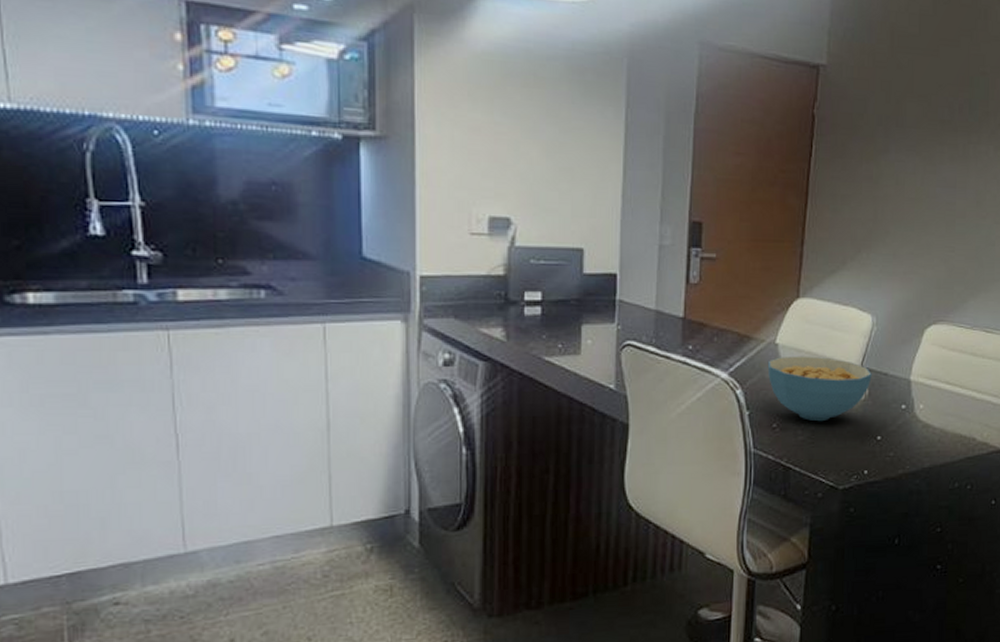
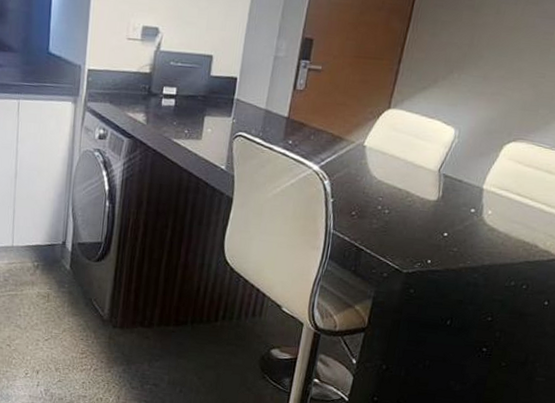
cereal bowl: present [767,356,872,422] -> none [353,157,447,215]

